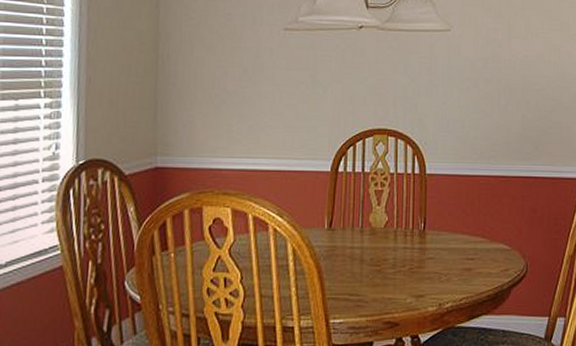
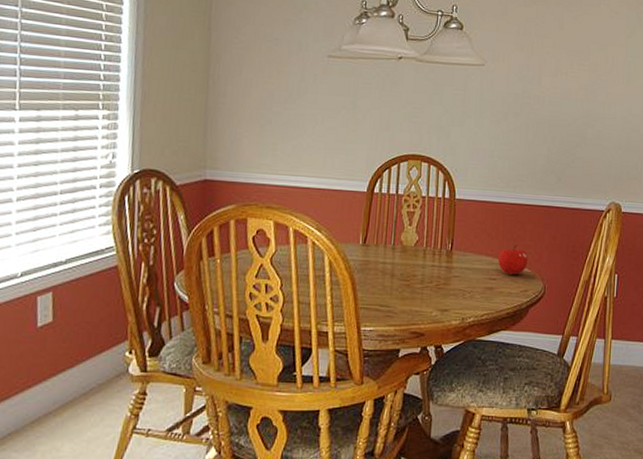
fruit: none [474,220,507,253] -> present [497,245,528,275]

